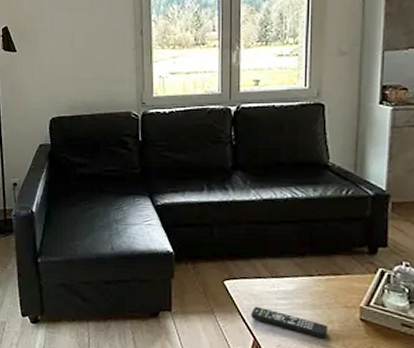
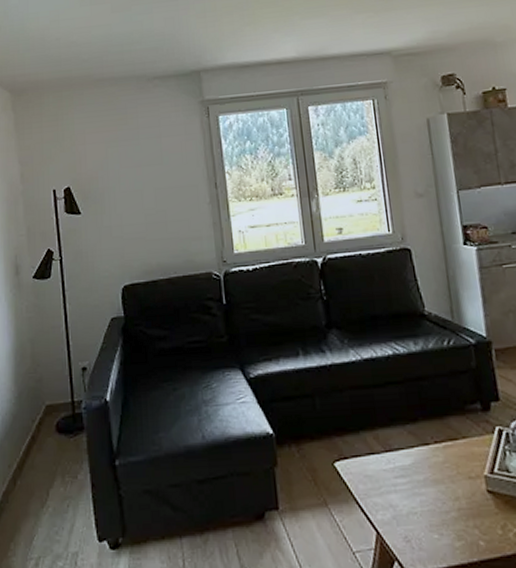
remote control: present [251,306,328,339] -> none [369,490,456,521]

